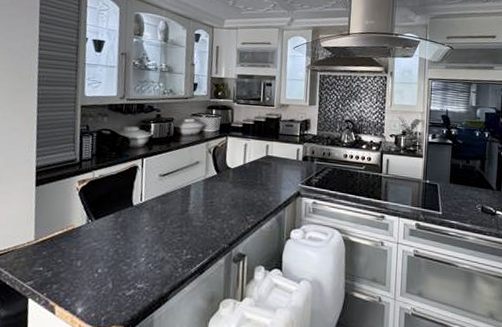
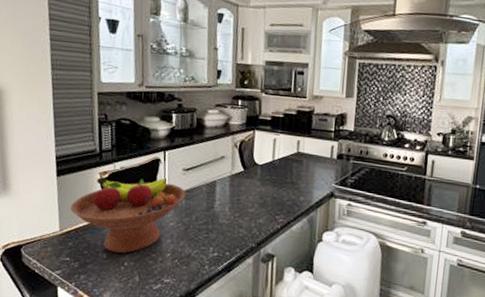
fruit bowl: none [46,183,161,260] -> present [70,176,186,253]

